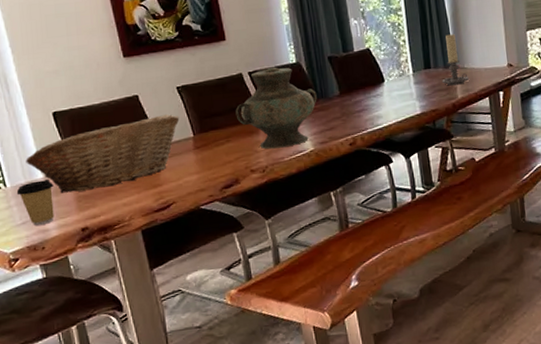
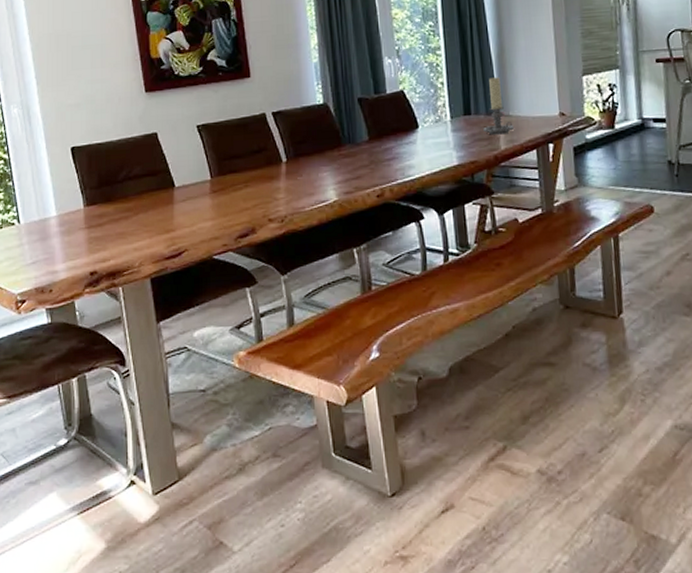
coffee cup: present [16,178,54,225] -> none [29,217,66,266]
fruit basket: present [26,114,180,193] -> none [41,154,198,233]
vase: present [235,67,317,149] -> none [256,107,344,197]

